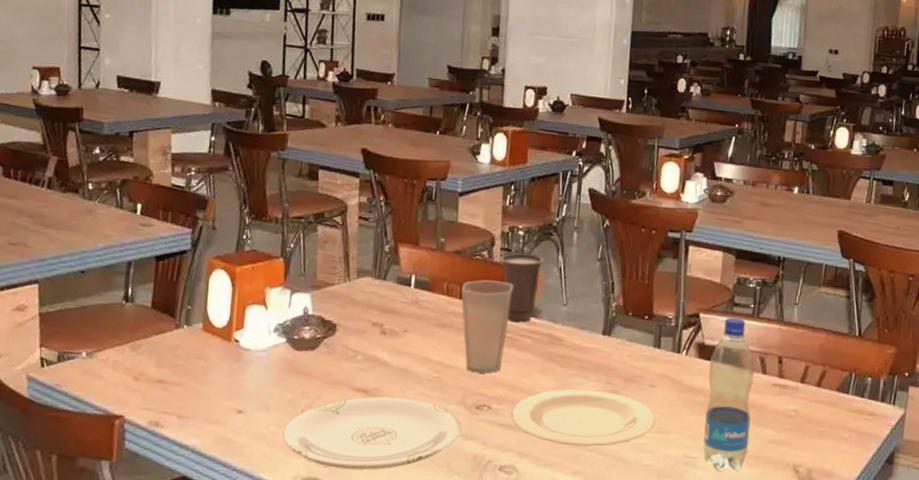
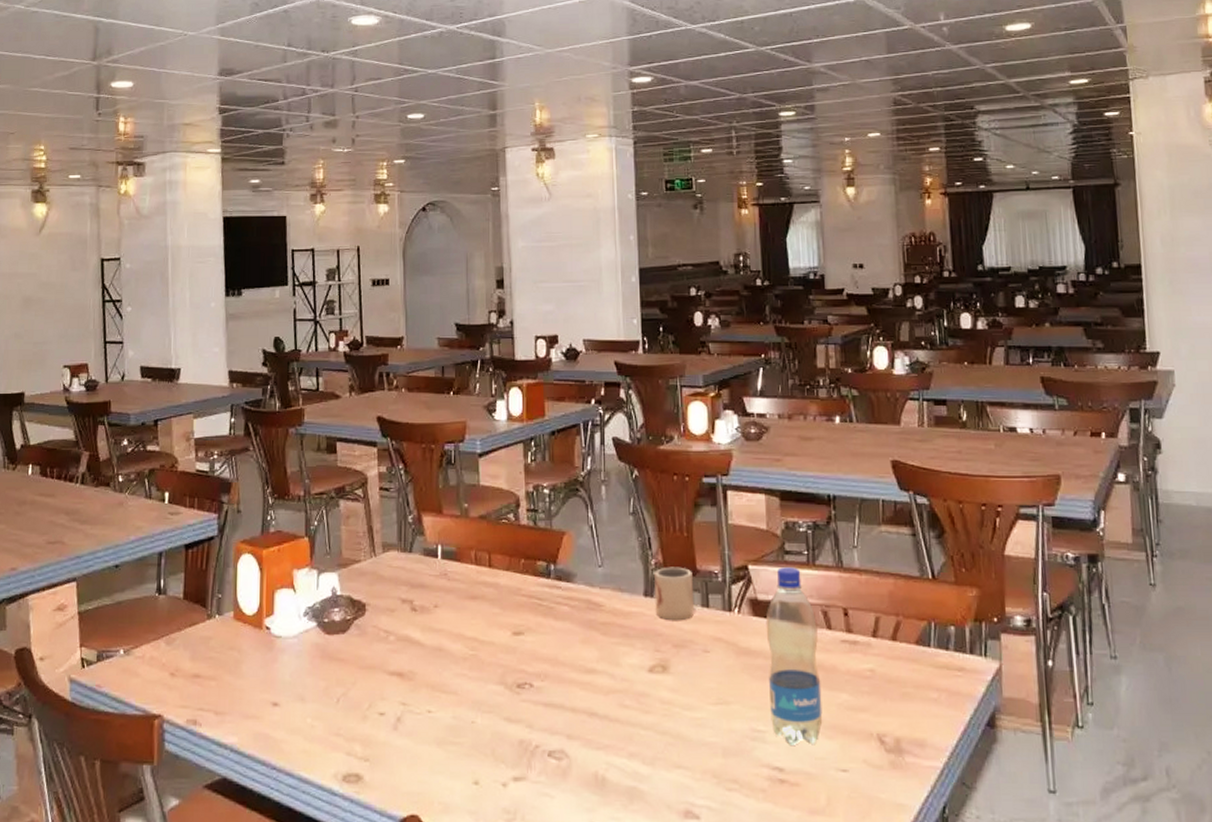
plate: present [282,396,461,470] -> none [319,679,504,762]
cup: present [461,279,513,374] -> none [489,544,544,648]
cup: present [499,252,545,323] -> none [526,512,574,589]
plate: present [511,388,656,446] -> none [555,659,714,724]
cup: none [611,310,649,358] -> present [654,567,695,620]

